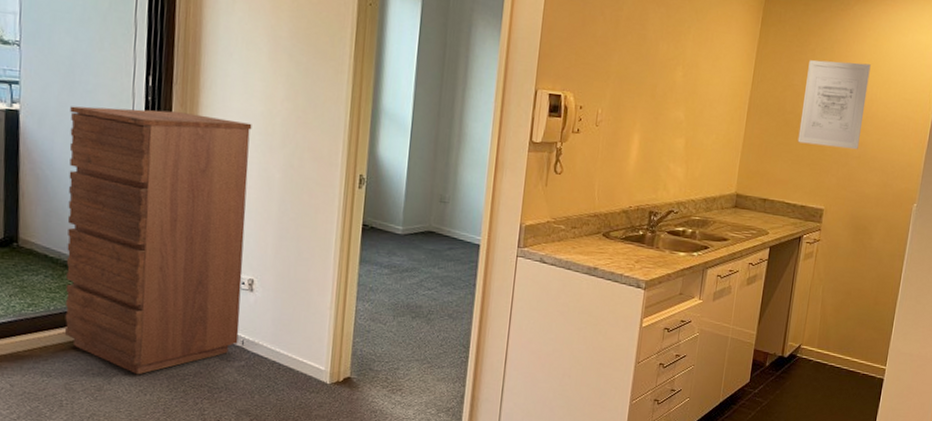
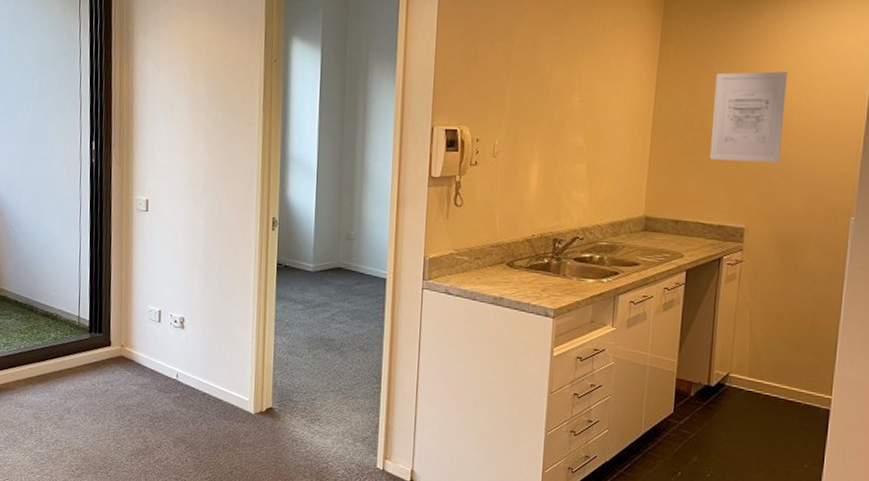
dresser: present [64,106,252,375] -> none [32,170,178,406]

